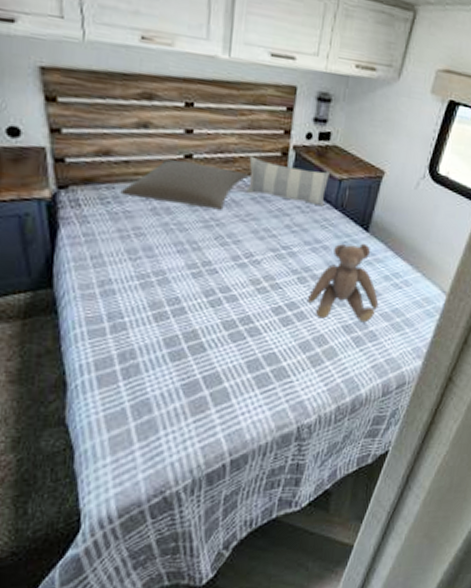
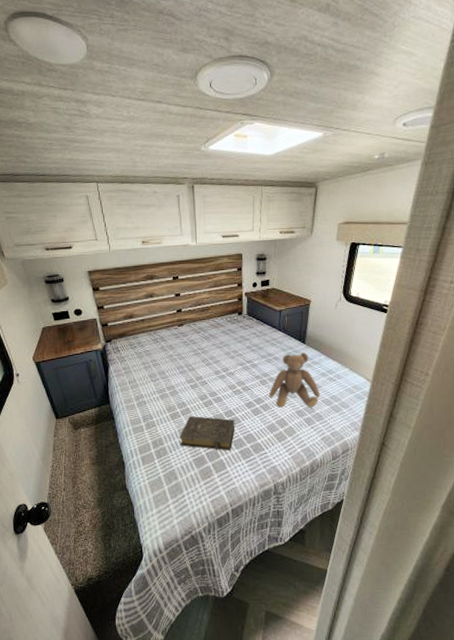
pillow: present [120,159,248,210] -> none [141,314,218,343]
book: none [163,319,253,375] -> present [179,416,235,451]
pillow: present [246,155,330,207] -> none [217,304,272,331]

